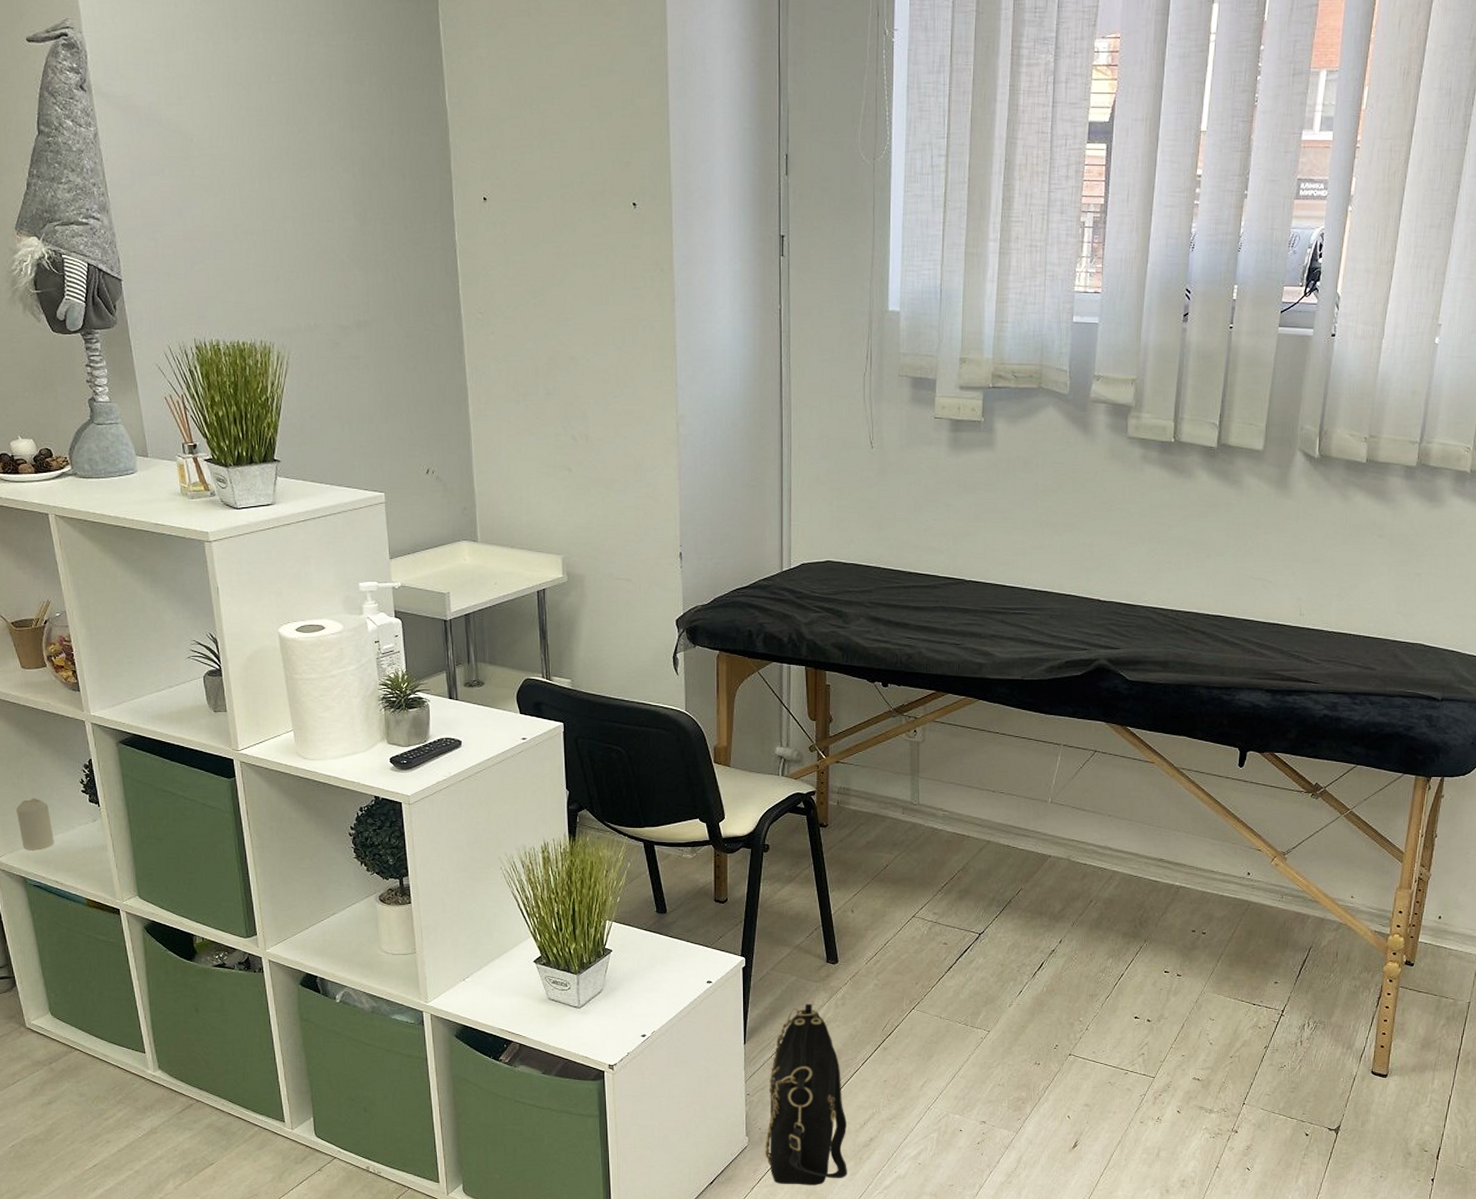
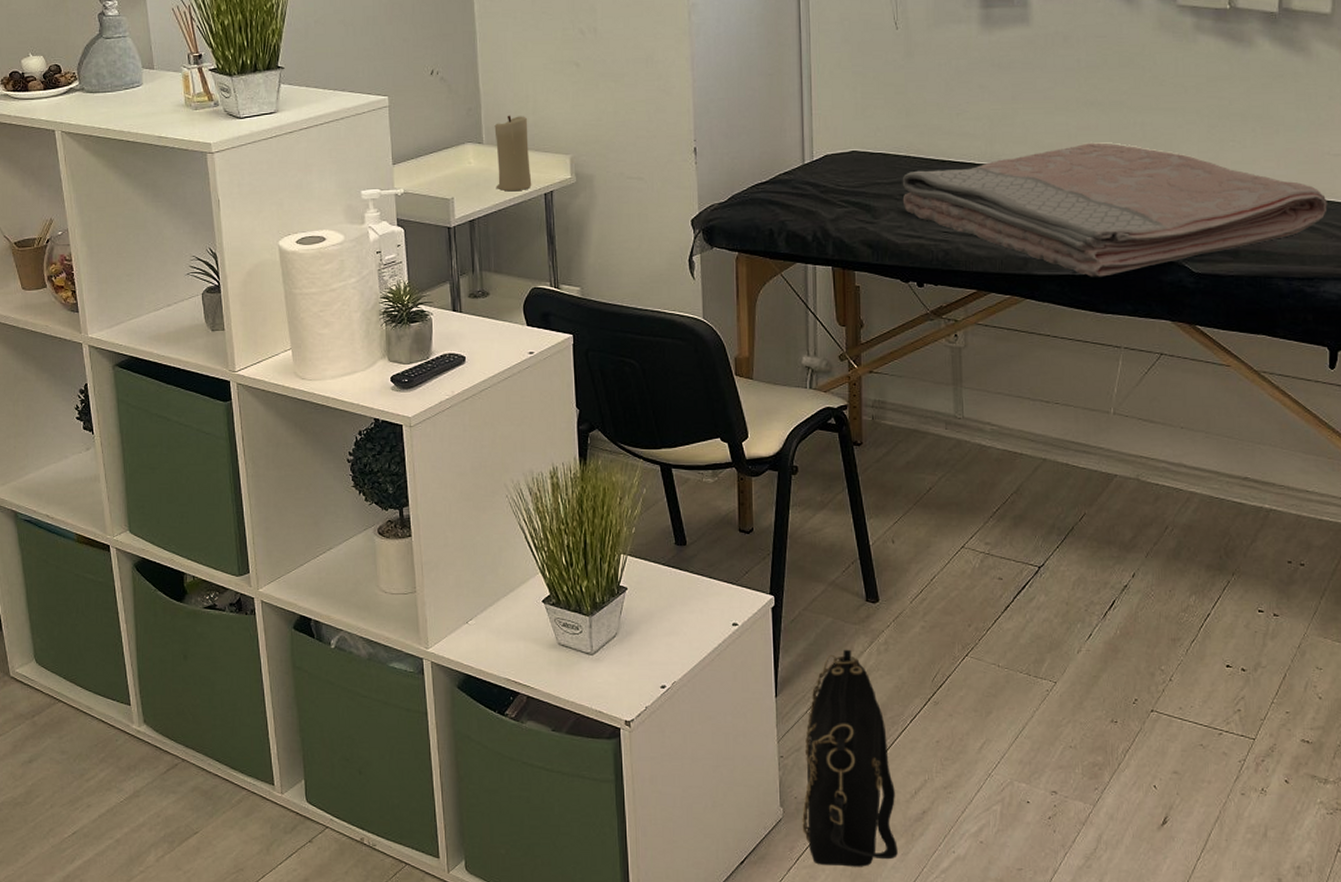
candle: present [17,798,54,851] -> none [11,426,47,482]
candle: none [489,515,525,588] -> present [494,115,532,192]
towel: none [871,560,1247,682] -> present [902,142,1328,277]

